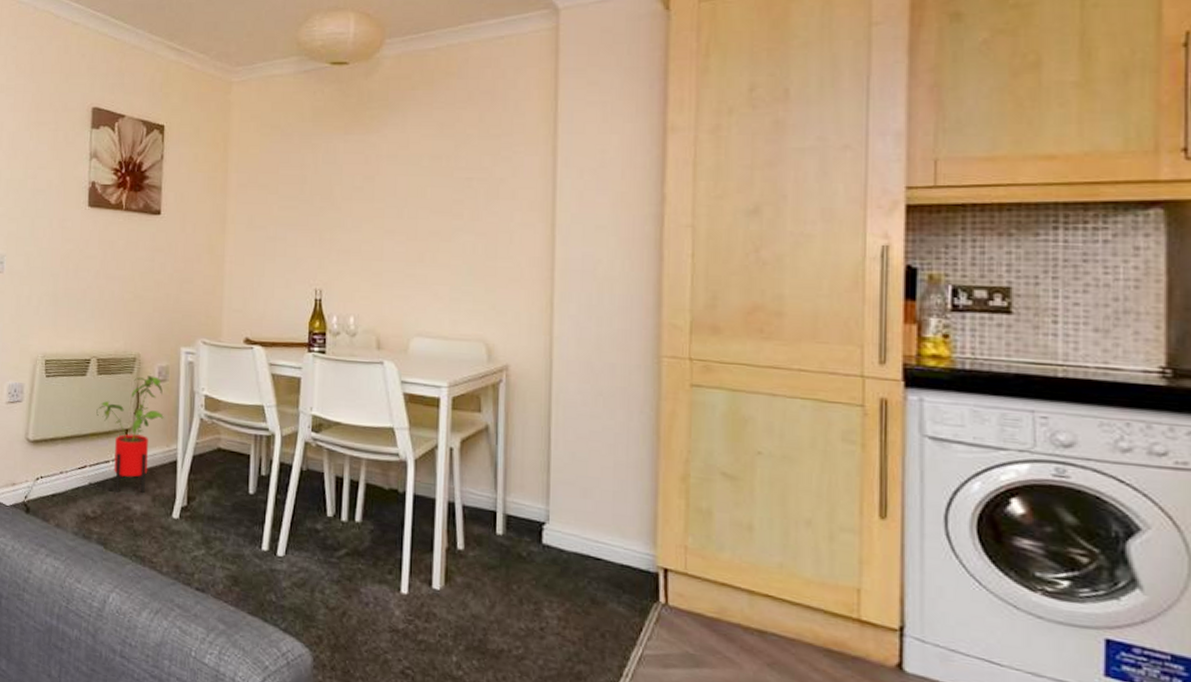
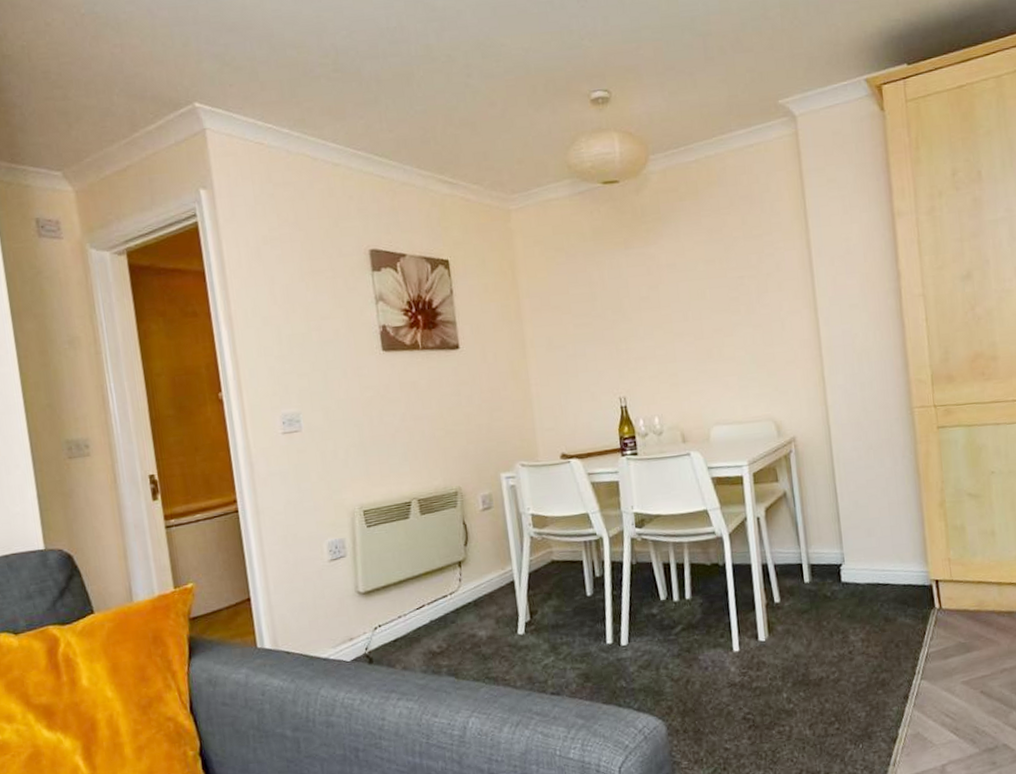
house plant: present [96,376,164,494] -> none [425,505,495,624]

